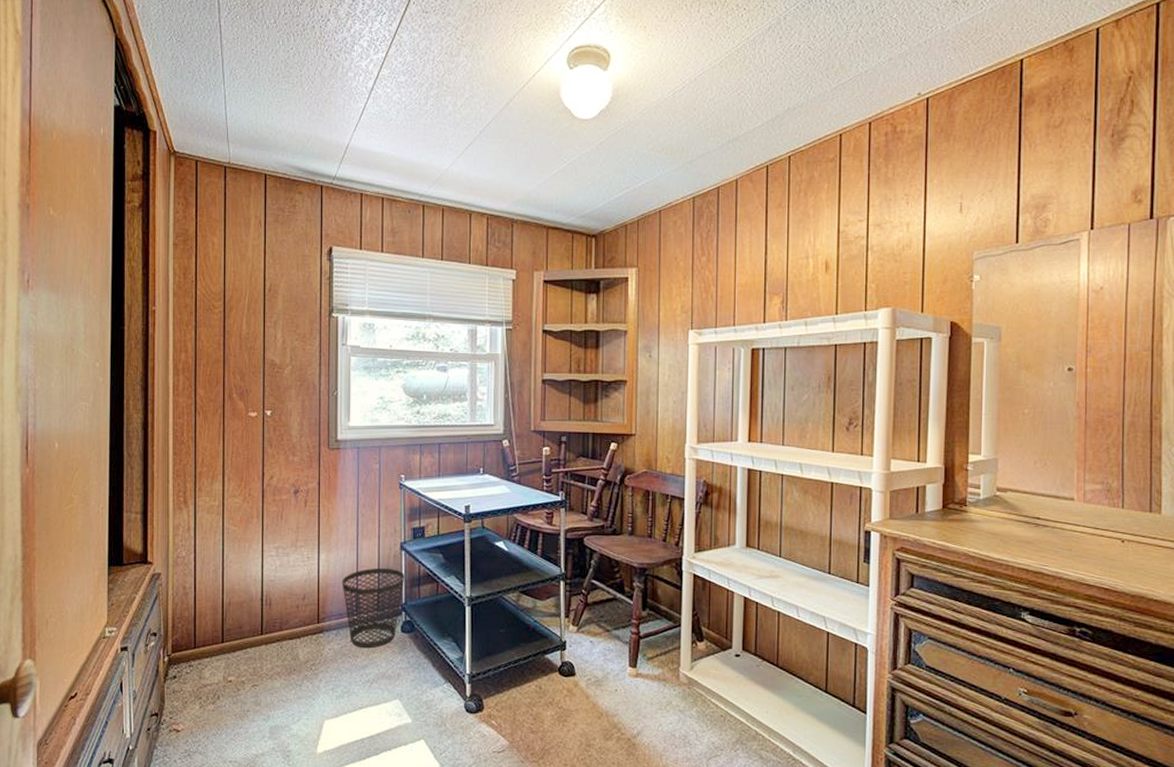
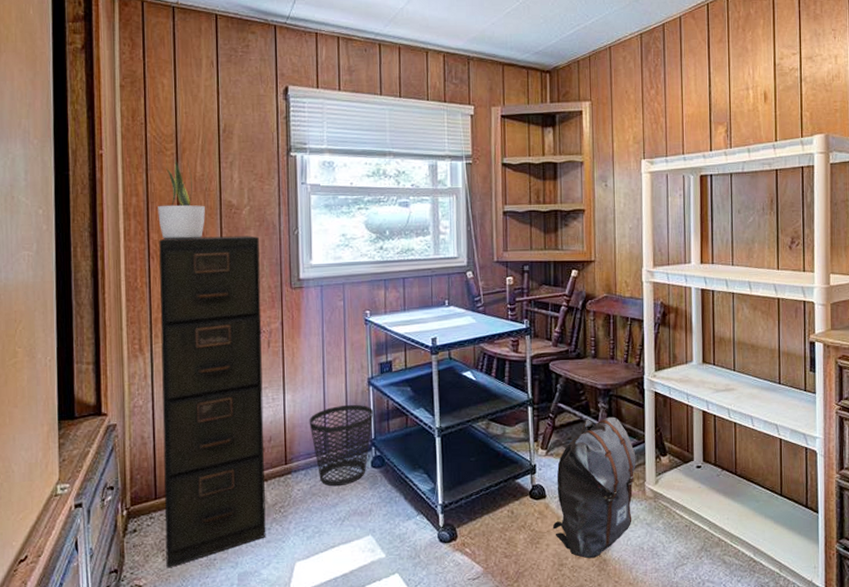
filing cabinet: none [203,394,299,716] -> present [159,235,266,569]
potted plant: none [205,315,249,397] -> present [158,157,205,240]
backpack: none [581,597,671,741] -> present [552,416,636,558]

